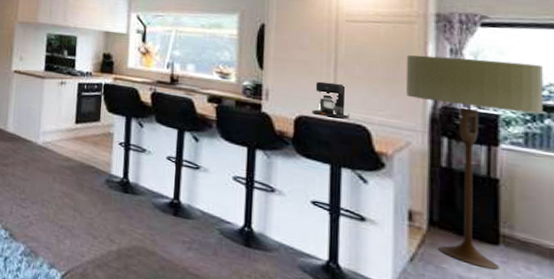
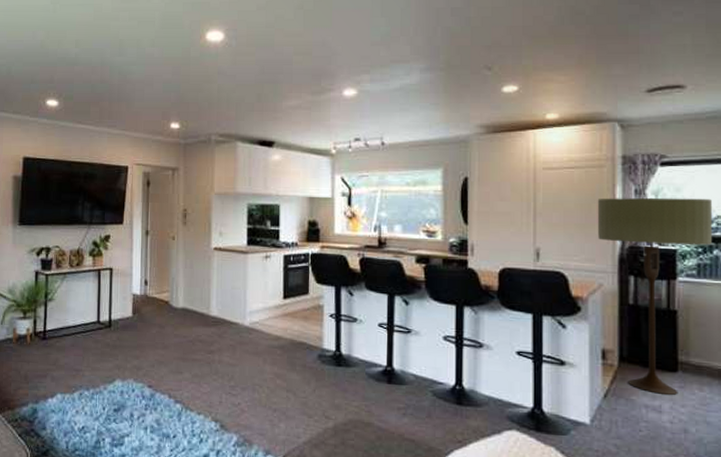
coffee maker: present [311,82,349,120] -> none [514,232,548,268]

